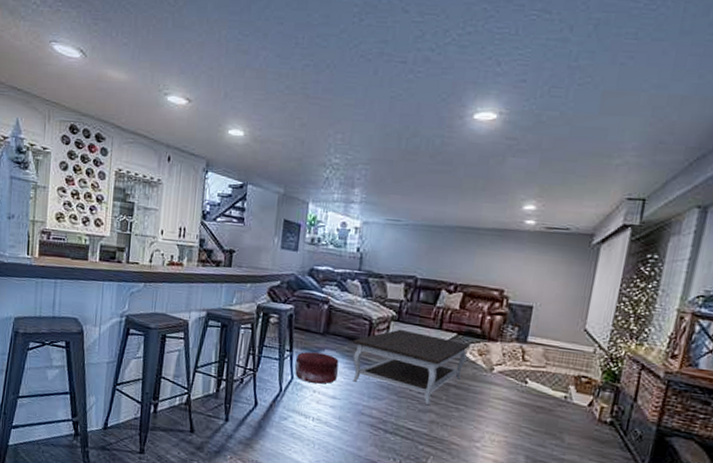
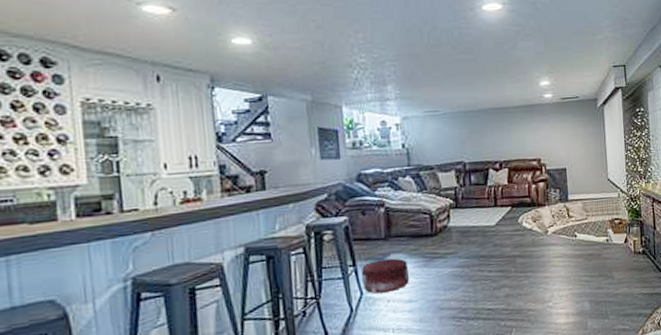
coffee table: present [353,329,470,405] -> none [418,213,524,281]

